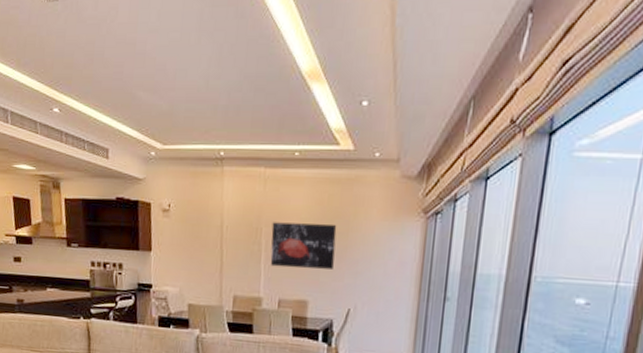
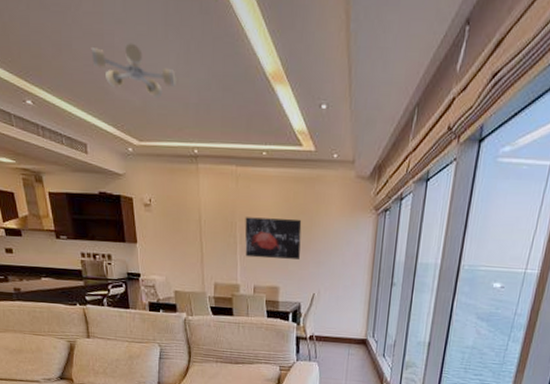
ceiling light: none [122,49,207,101] -> present [91,43,176,98]

